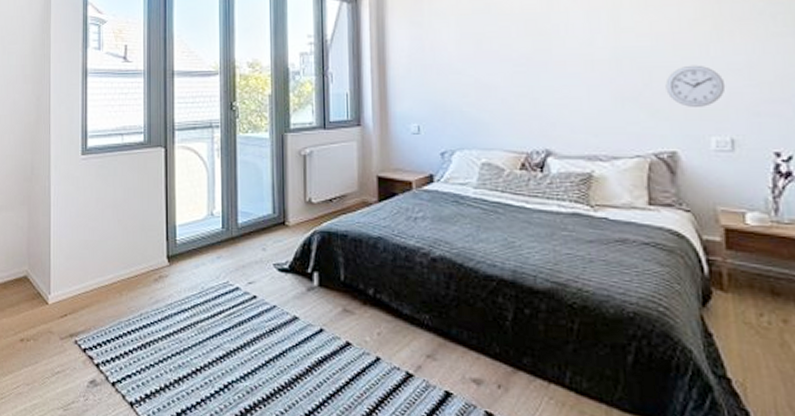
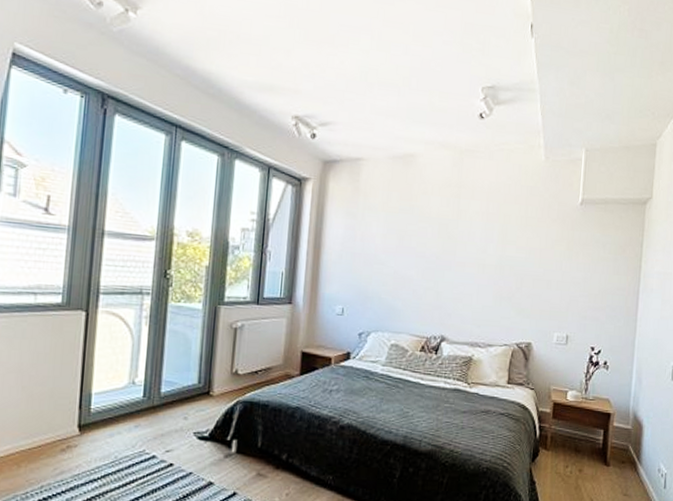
wall clock: present [665,65,726,107] -> none [530,276,569,309]

